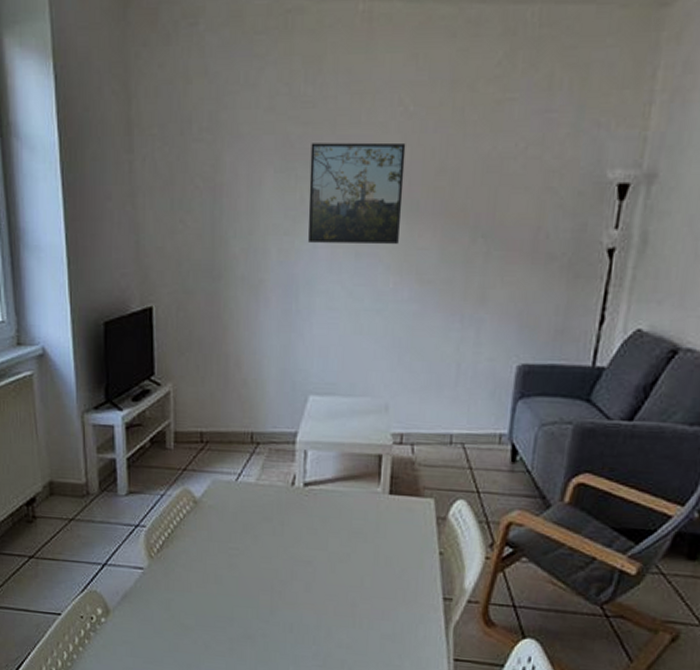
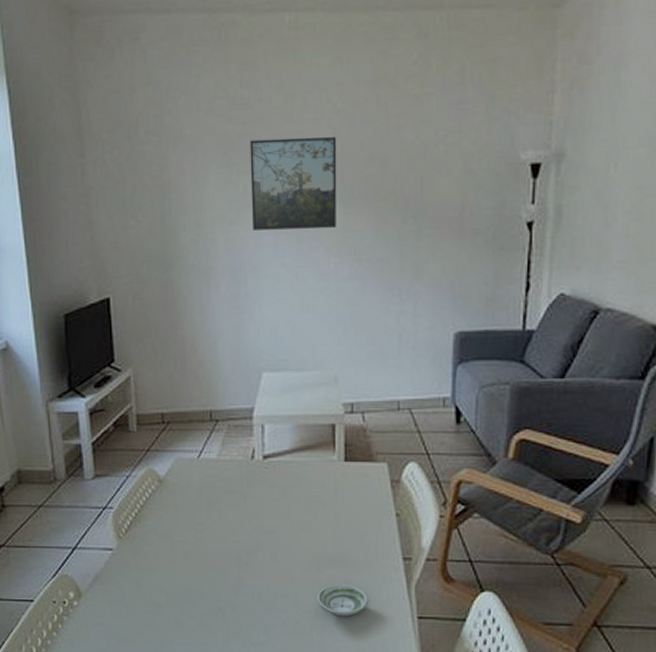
saucer: none [350,619,404,654] -> present [317,584,369,617]

